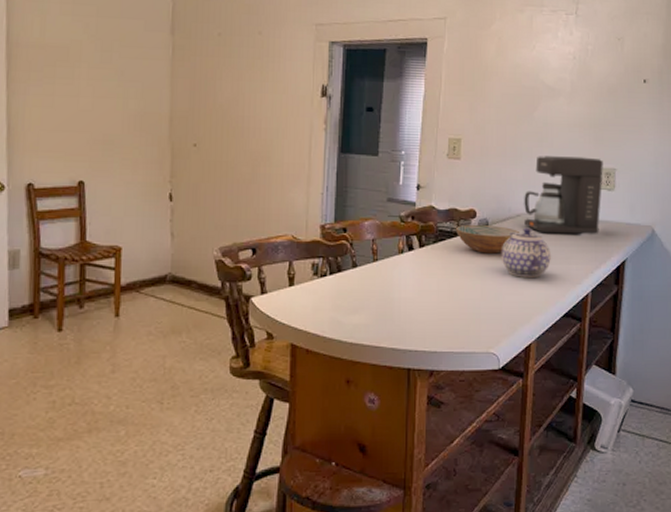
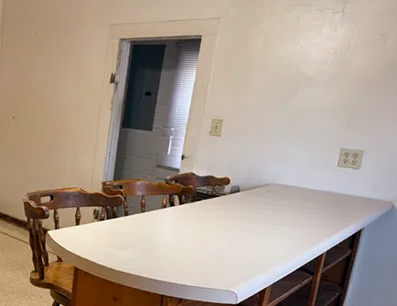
bowl: present [455,225,520,254] -> none [210,189,267,214]
teapot: present [501,226,552,277] -> none [247,194,294,236]
coffee maker: present [524,156,603,234] -> none [271,136,352,205]

